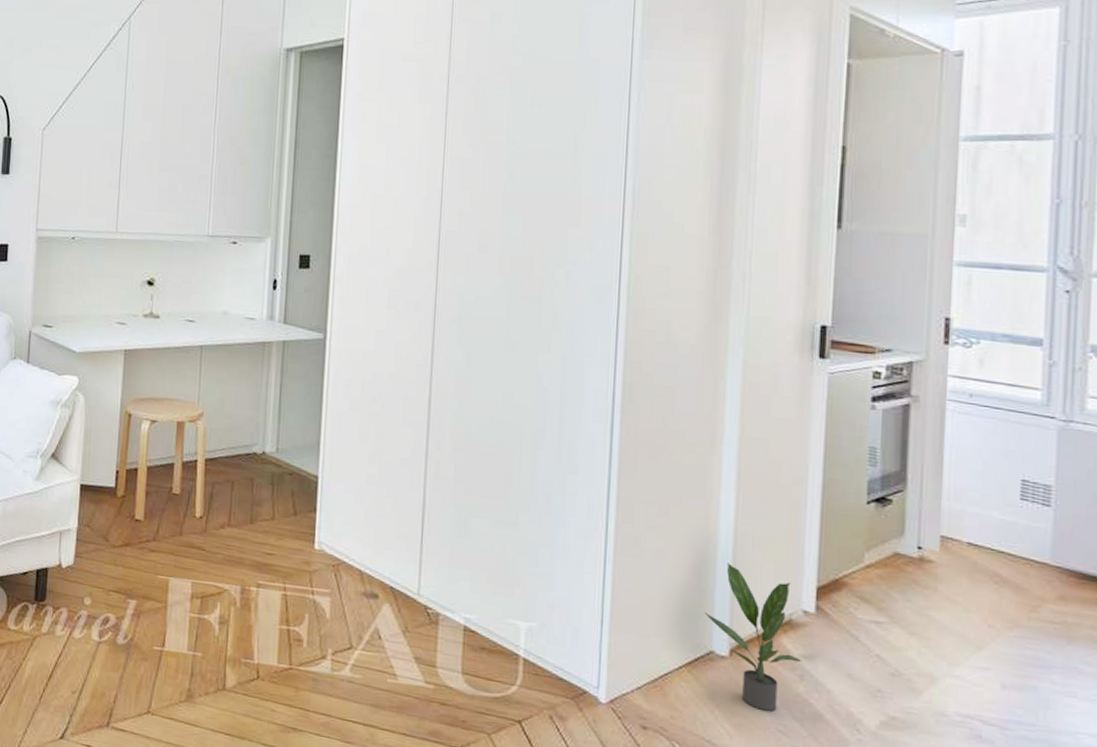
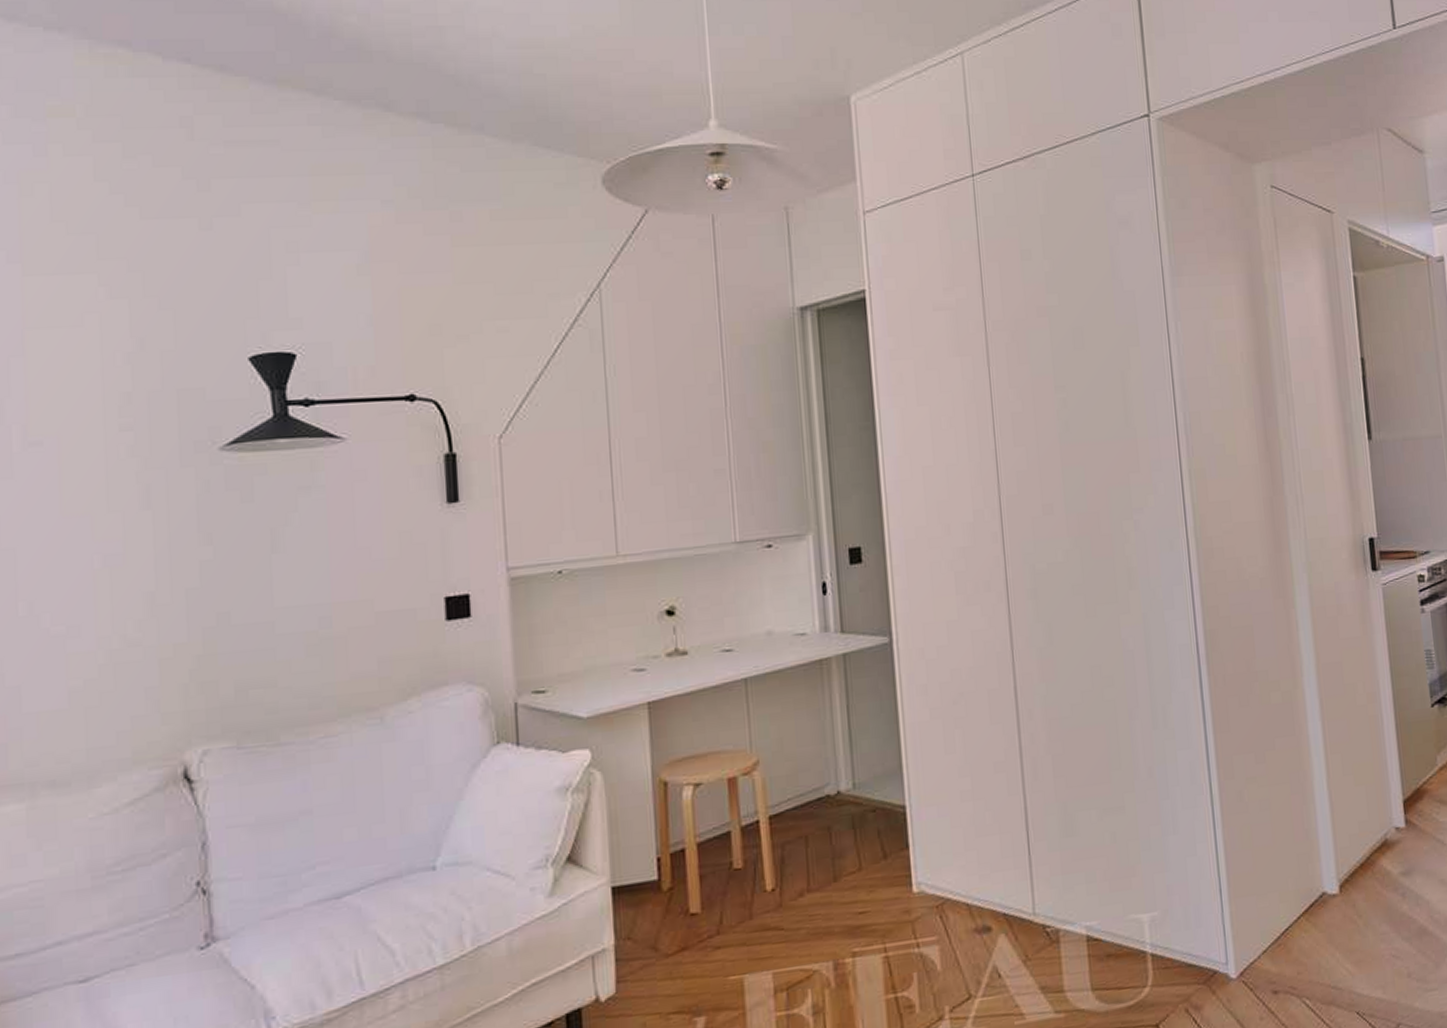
potted plant: present [704,562,802,711] -> none [1311,796,1402,940]

